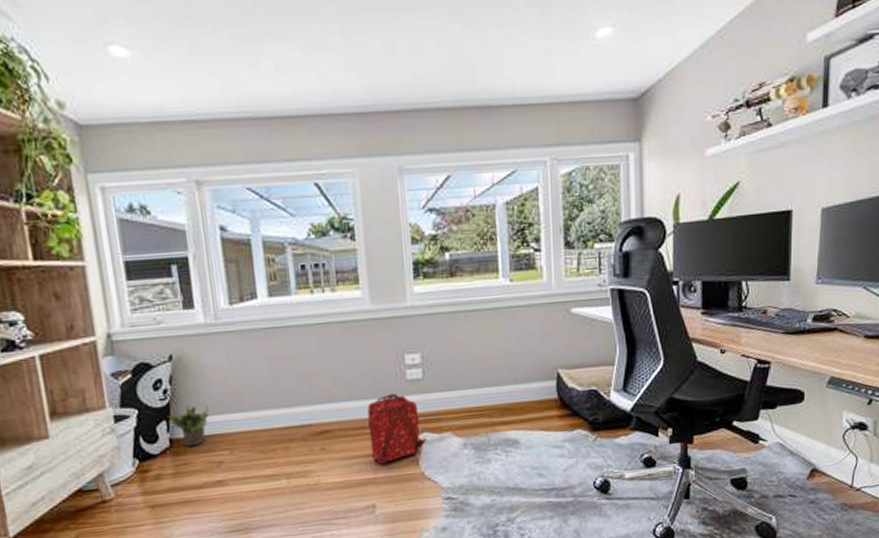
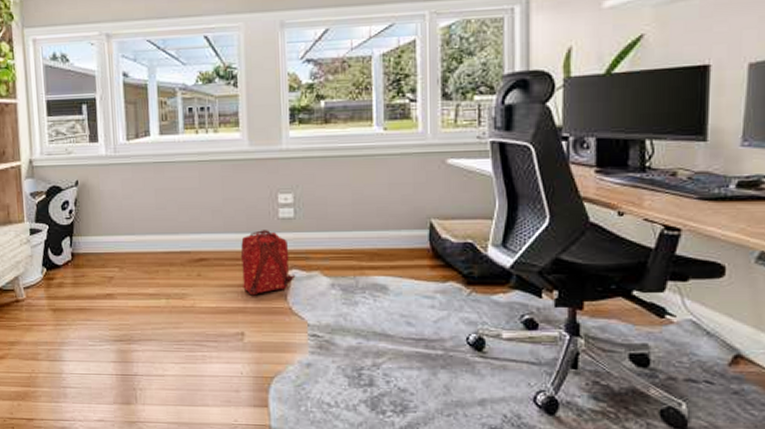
potted plant: present [167,405,209,446] -> none [71,225,104,260]

